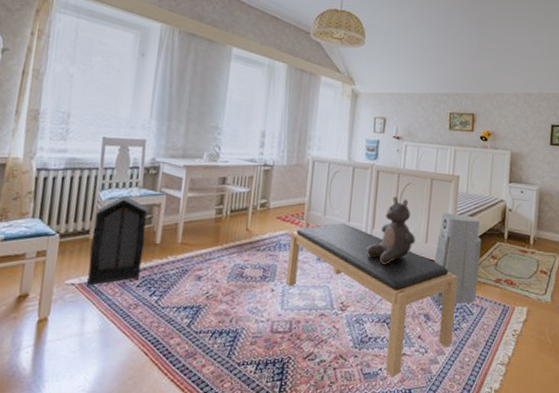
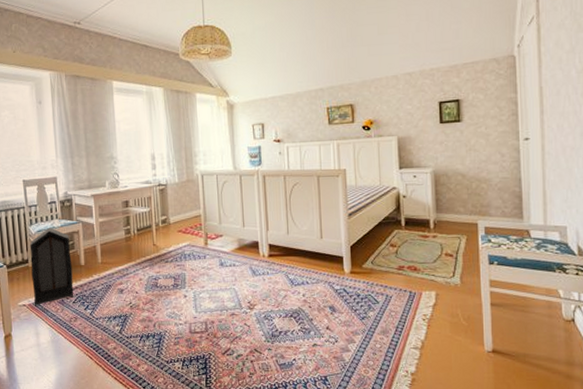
bench: present [285,223,457,377] -> none [193,229,362,366]
teddy bear: present [366,196,416,264] -> none [264,197,311,263]
air purifier: present [432,212,481,304] -> none [332,207,380,295]

